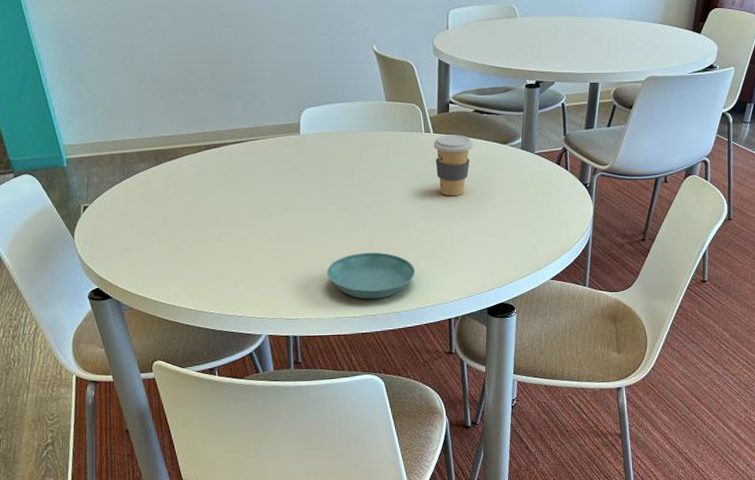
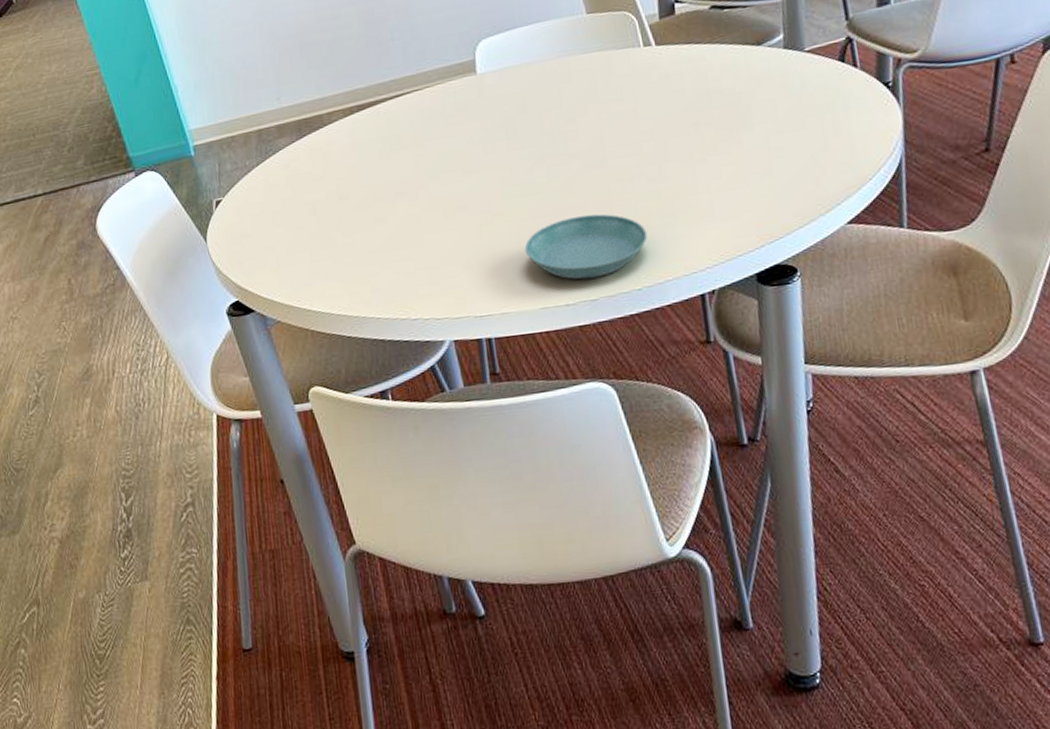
coffee cup: present [433,135,474,197] -> none [656,42,715,127]

